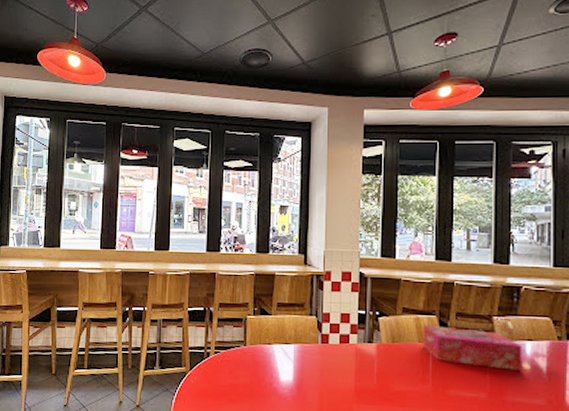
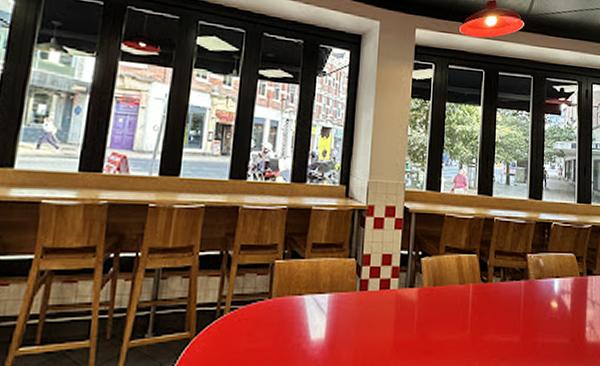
tissue box: present [423,325,523,371] -> none [463,265,552,310]

